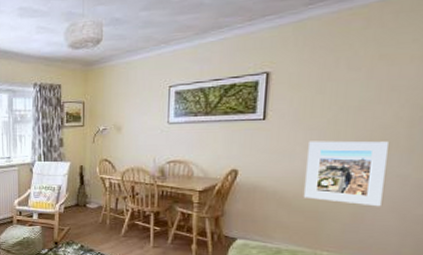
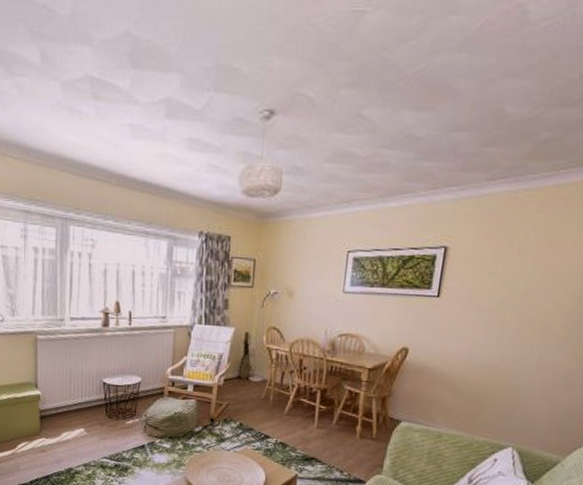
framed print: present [303,140,388,207] -> none [467,323,547,394]

